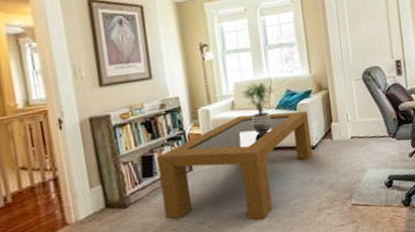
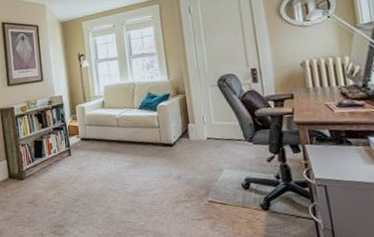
coffee table: present [157,111,313,221] -> none [45,112,172,204]
potted plant: present [240,82,275,134] -> none [109,86,138,130]

